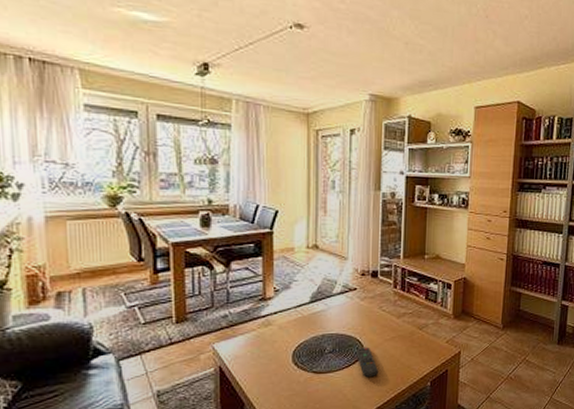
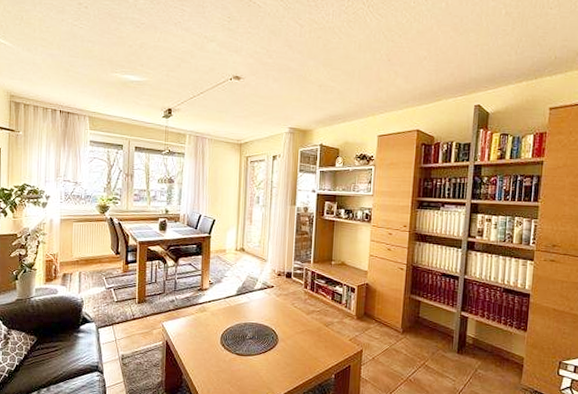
remote control: present [356,347,378,377] -> none [272,337,289,363]

